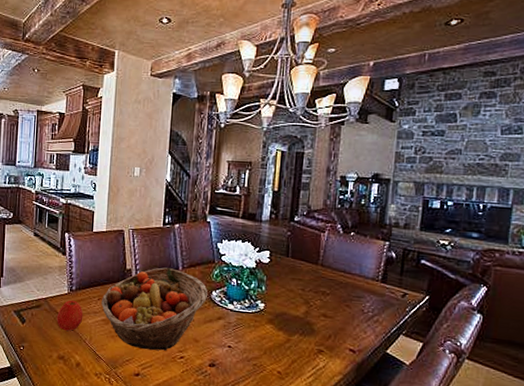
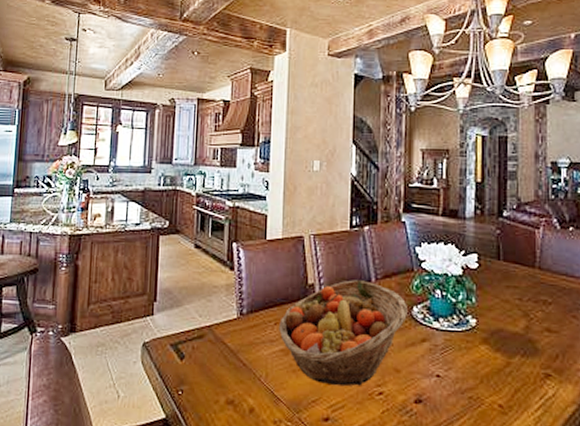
apple: present [57,300,83,331] -> none [224,326,257,366]

